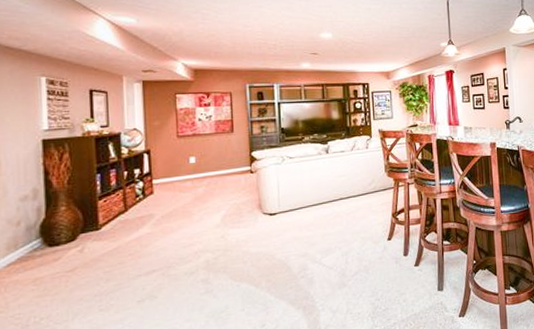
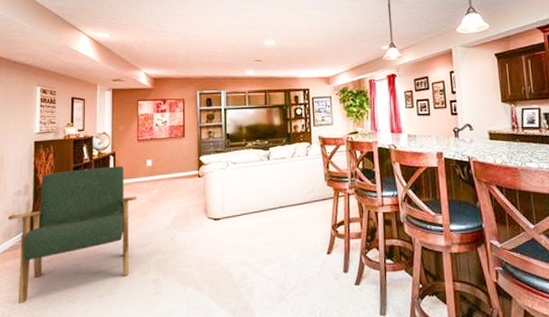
armchair: none [11,164,180,320] -> present [7,166,138,304]

